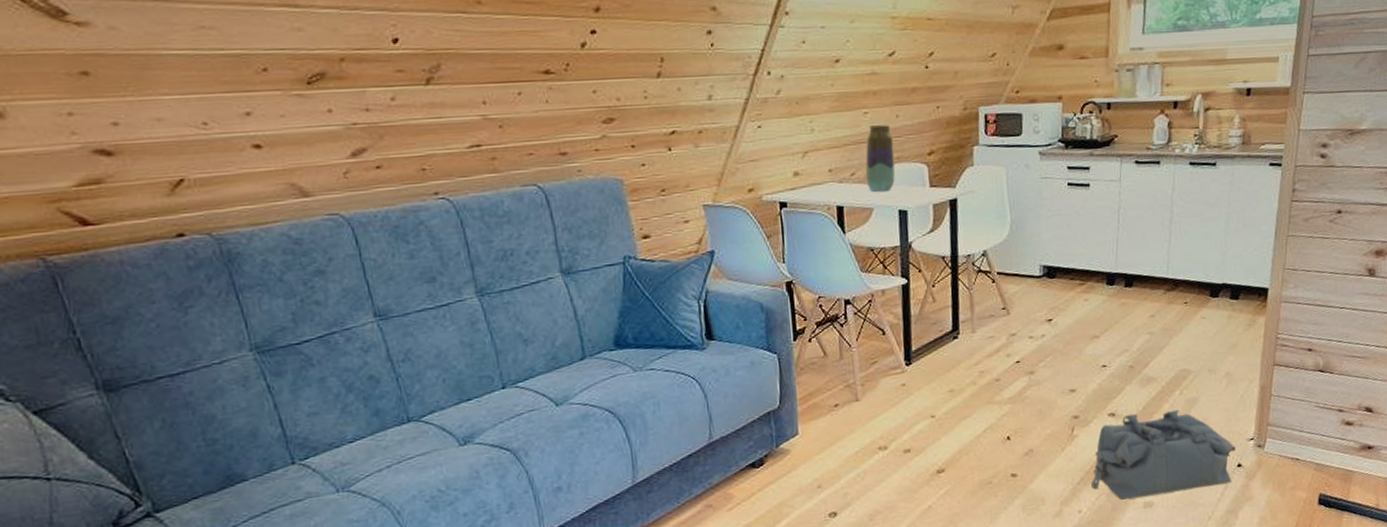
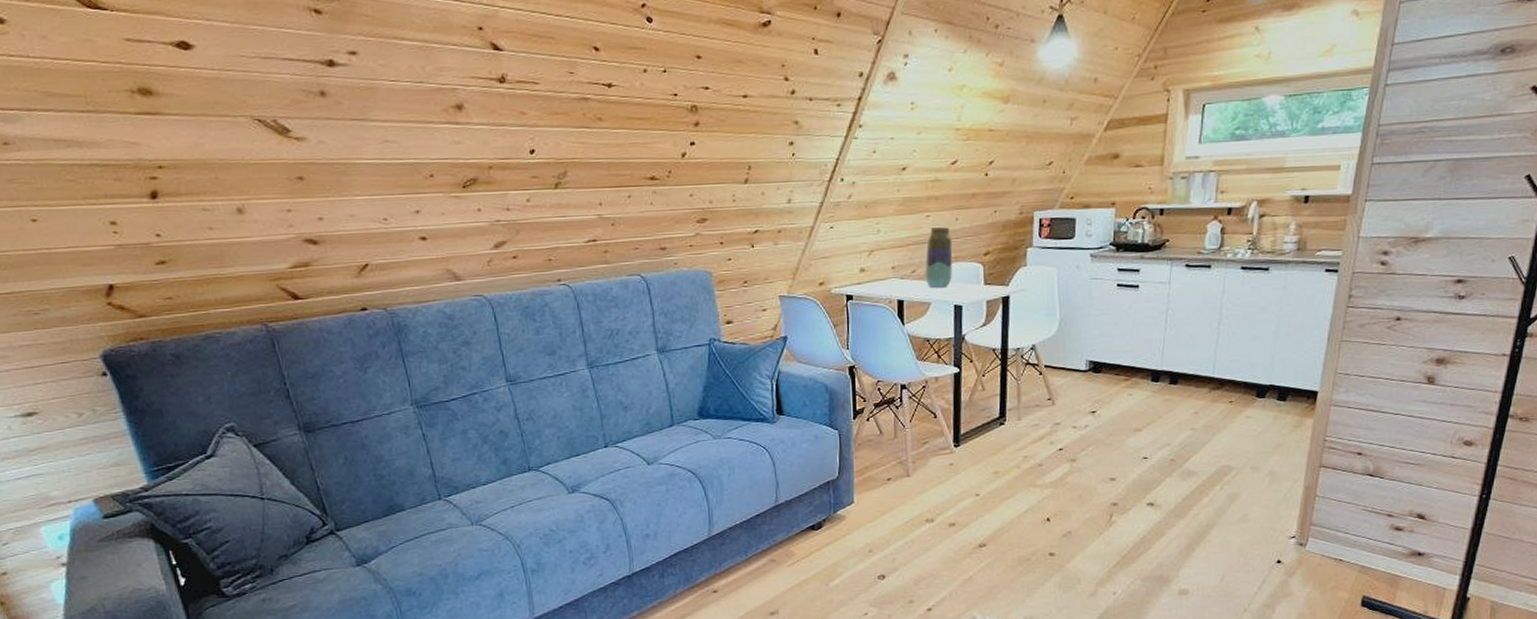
duffel bag: present [1091,409,1236,500] -> none [1127,503,1276,585]

